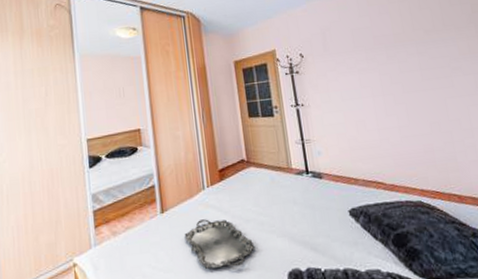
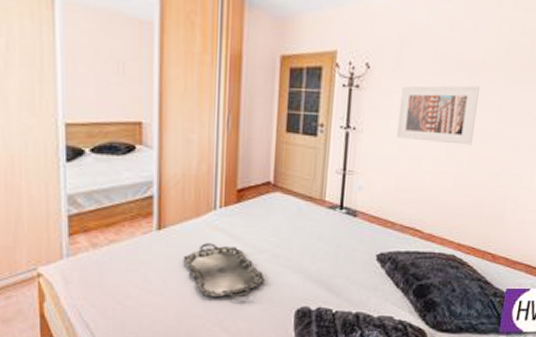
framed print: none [333,53,406,107] -> present [396,85,480,145]

